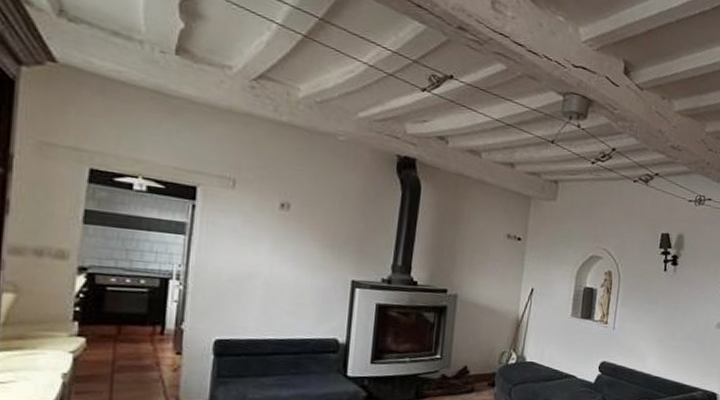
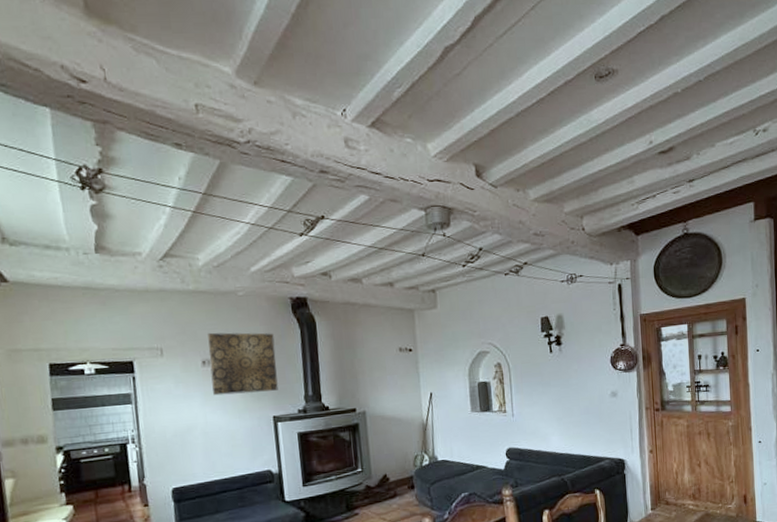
wall art: none [287,173,370,253] -> present [208,332,278,396]

